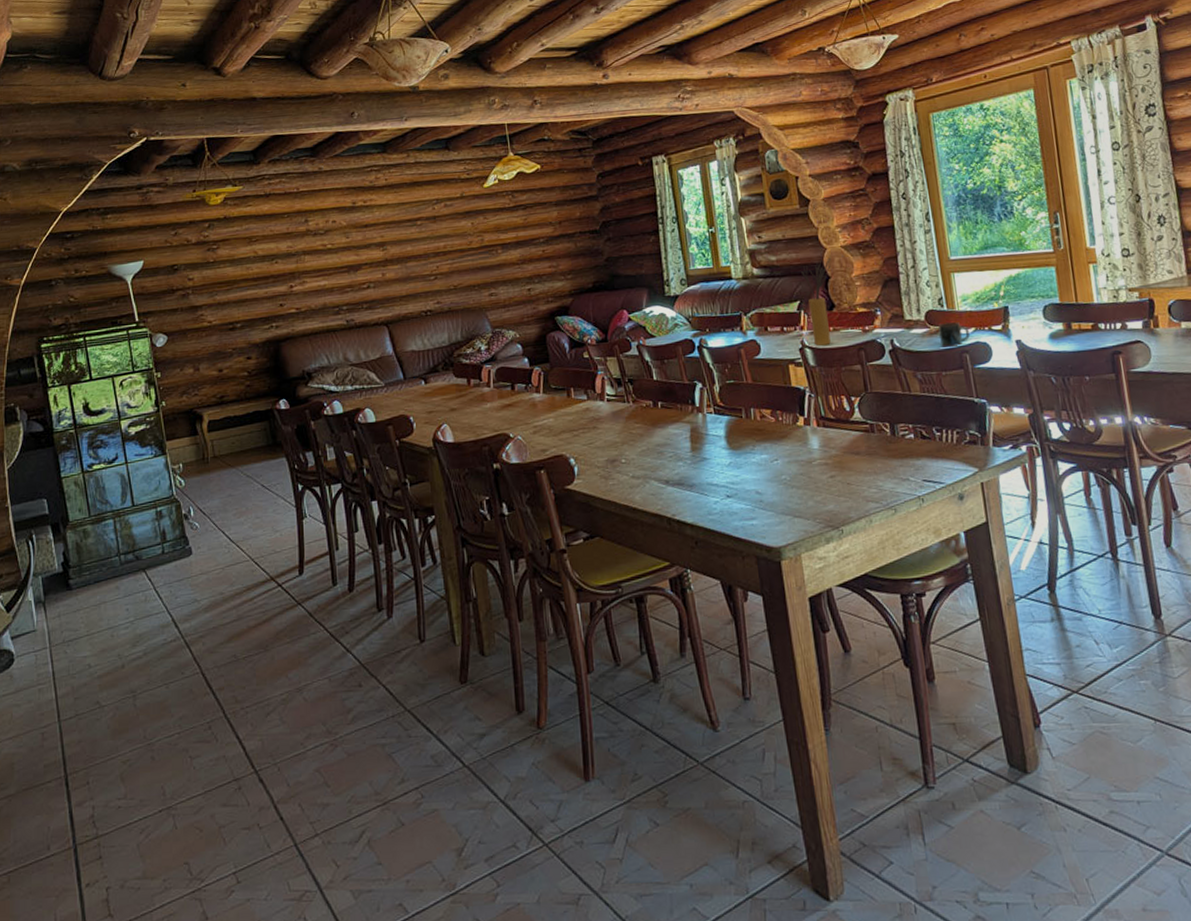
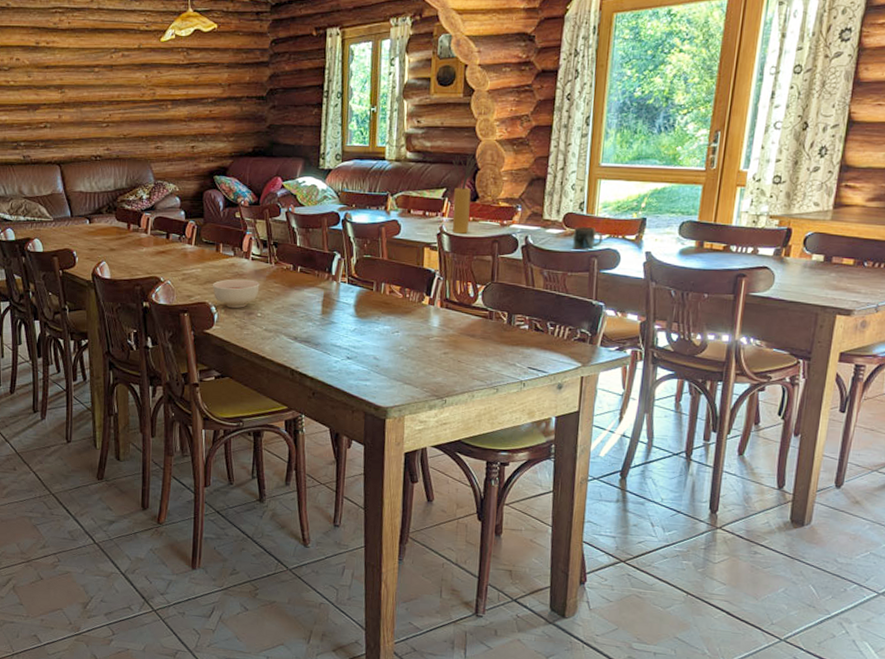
bowl: none [567,423,620,458] -> present [212,279,260,309]

